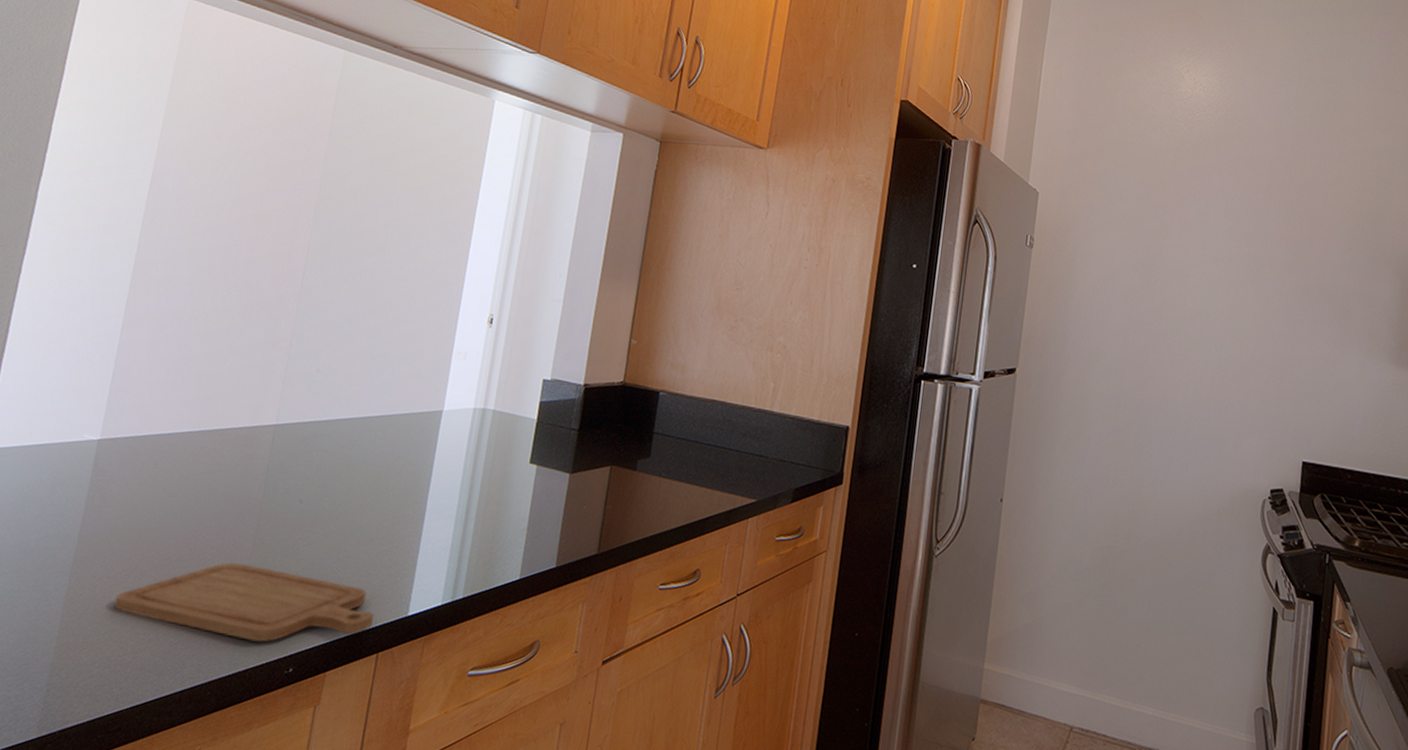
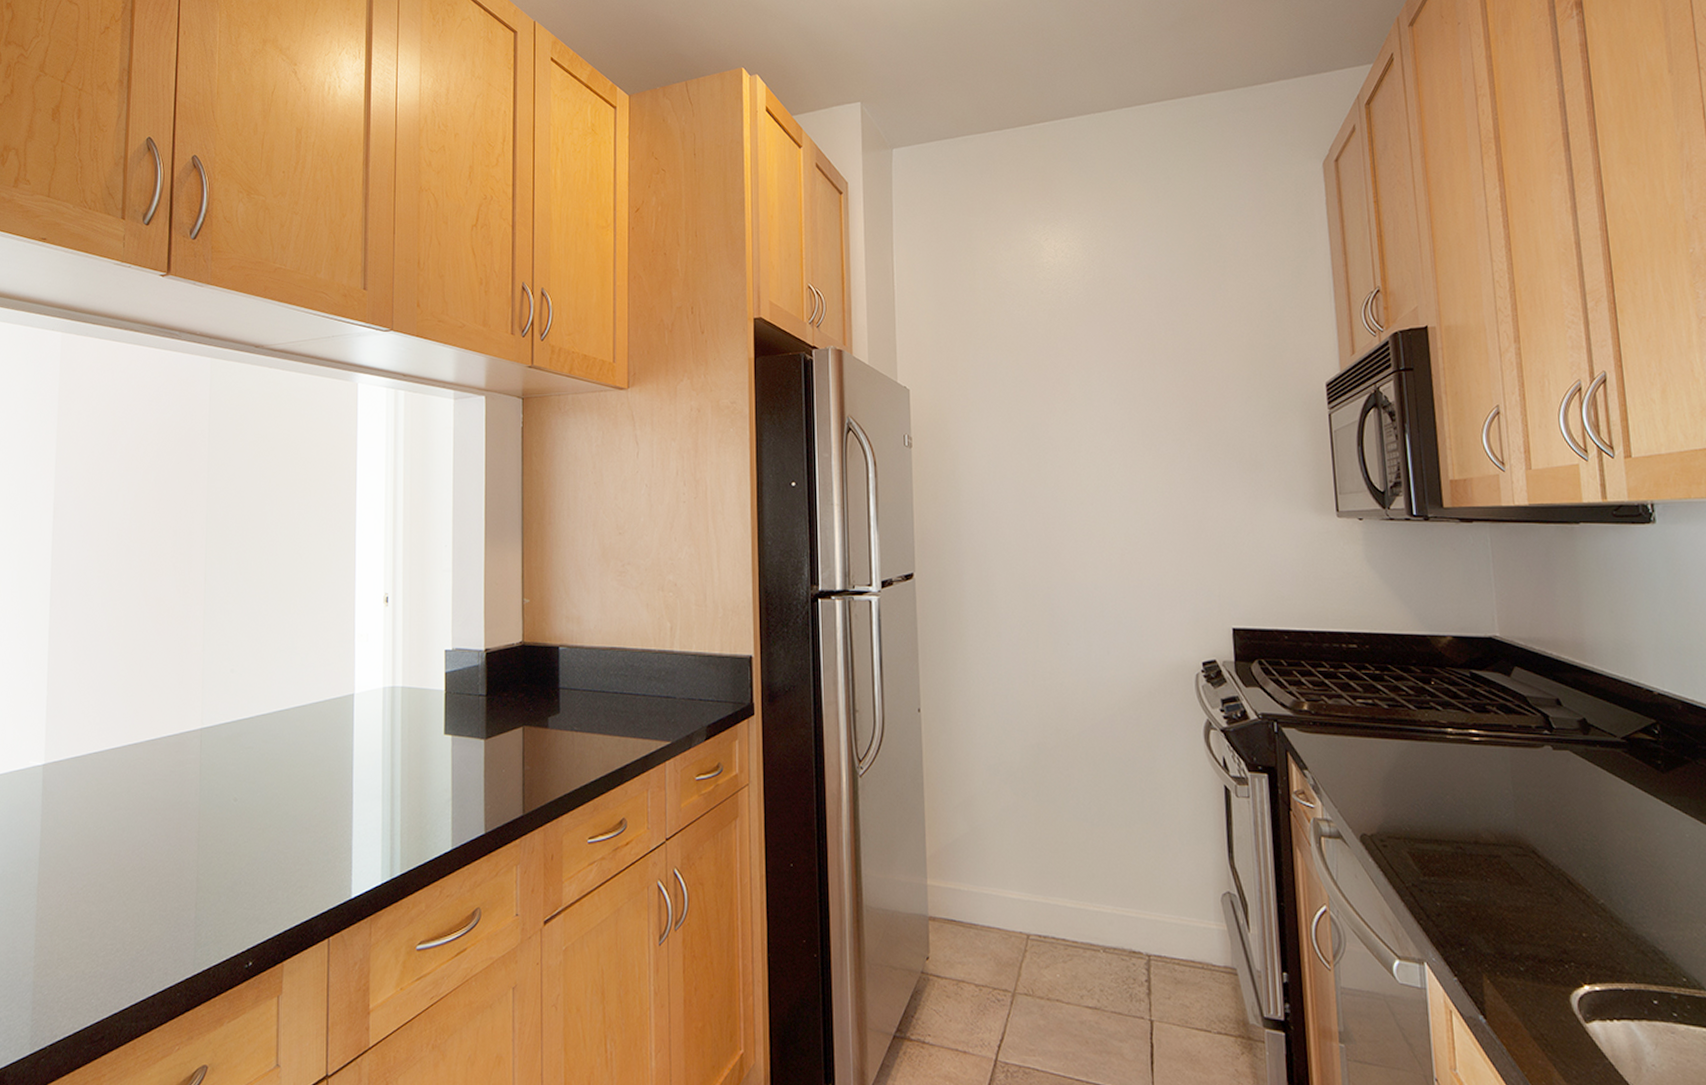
chopping board: present [114,562,374,642] -> none [81,866,319,940]

